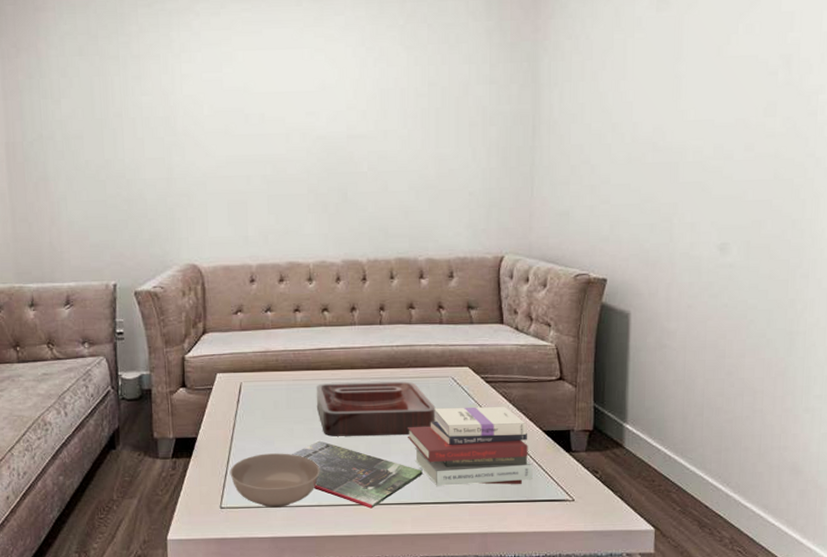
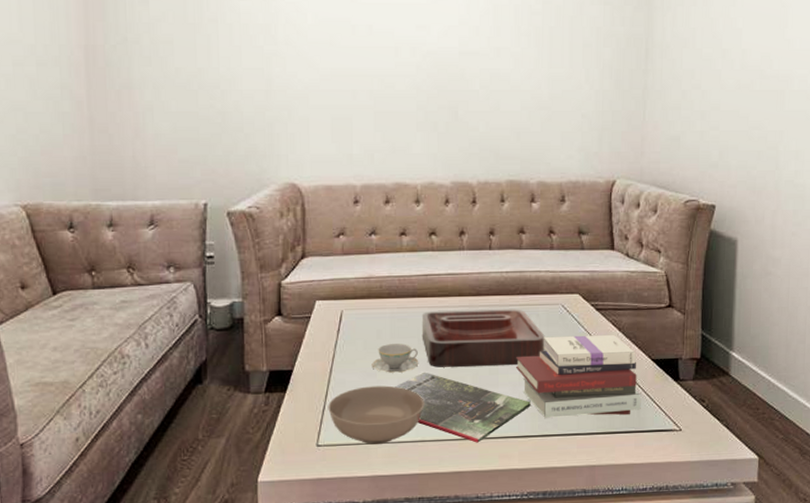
teacup: none [269,414,314,441] -> present [371,344,419,373]

